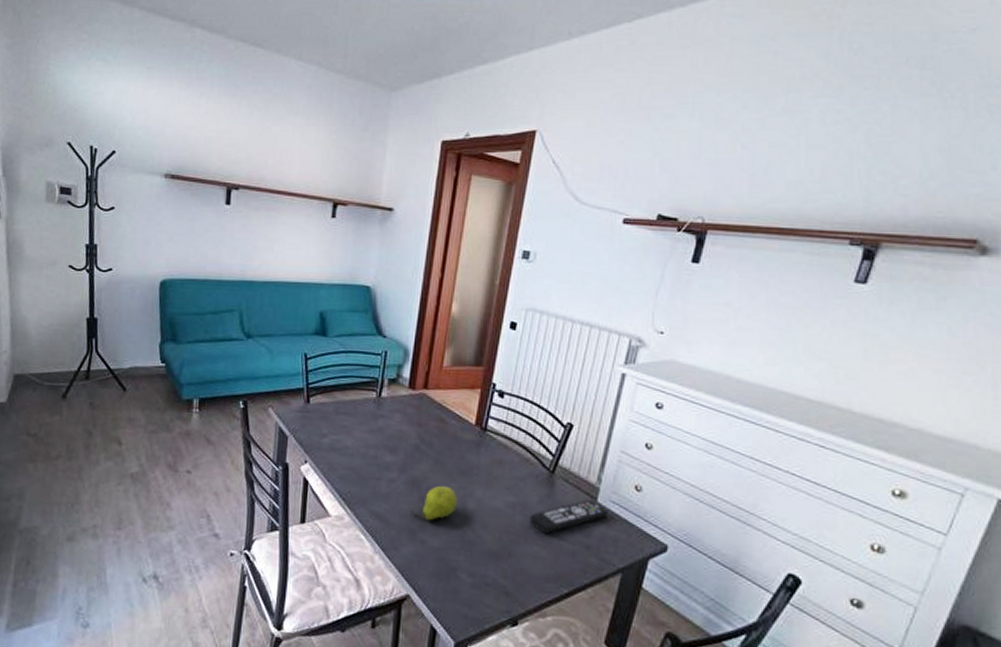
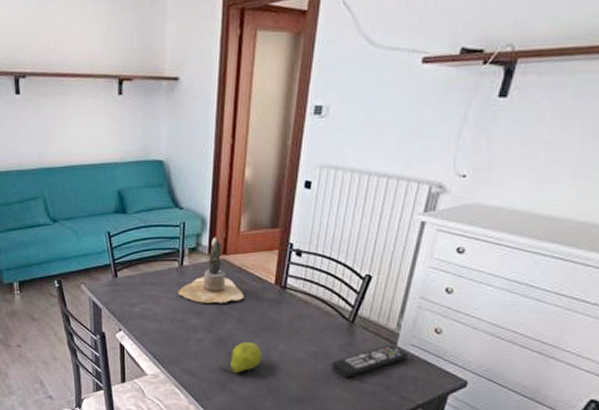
potted cactus: none [373,369,443,441] -> present [178,237,245,303]

